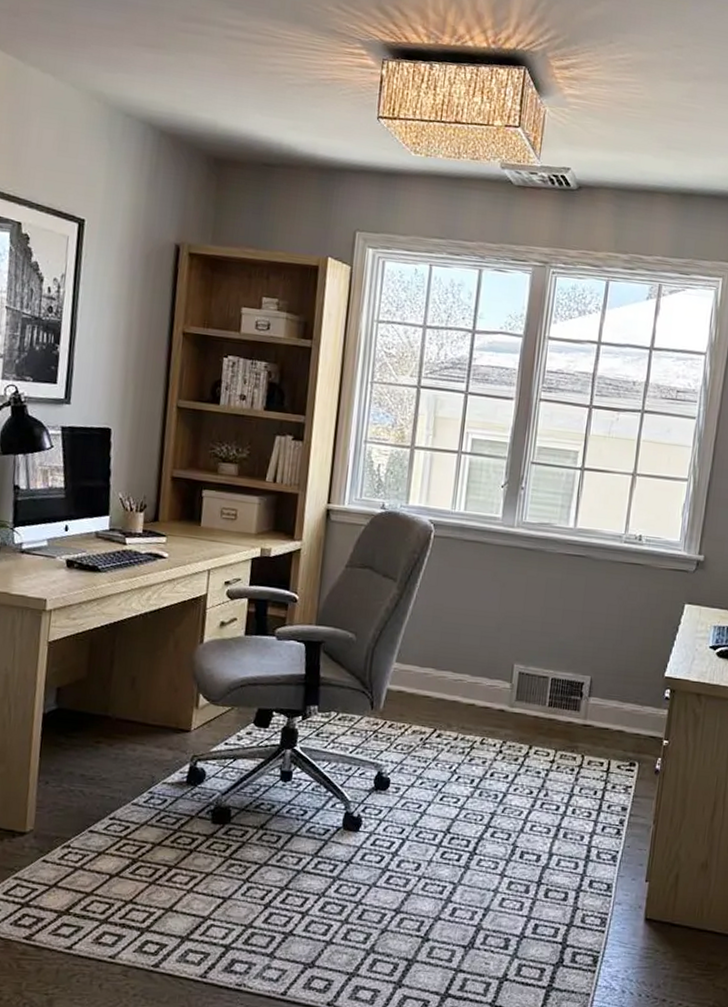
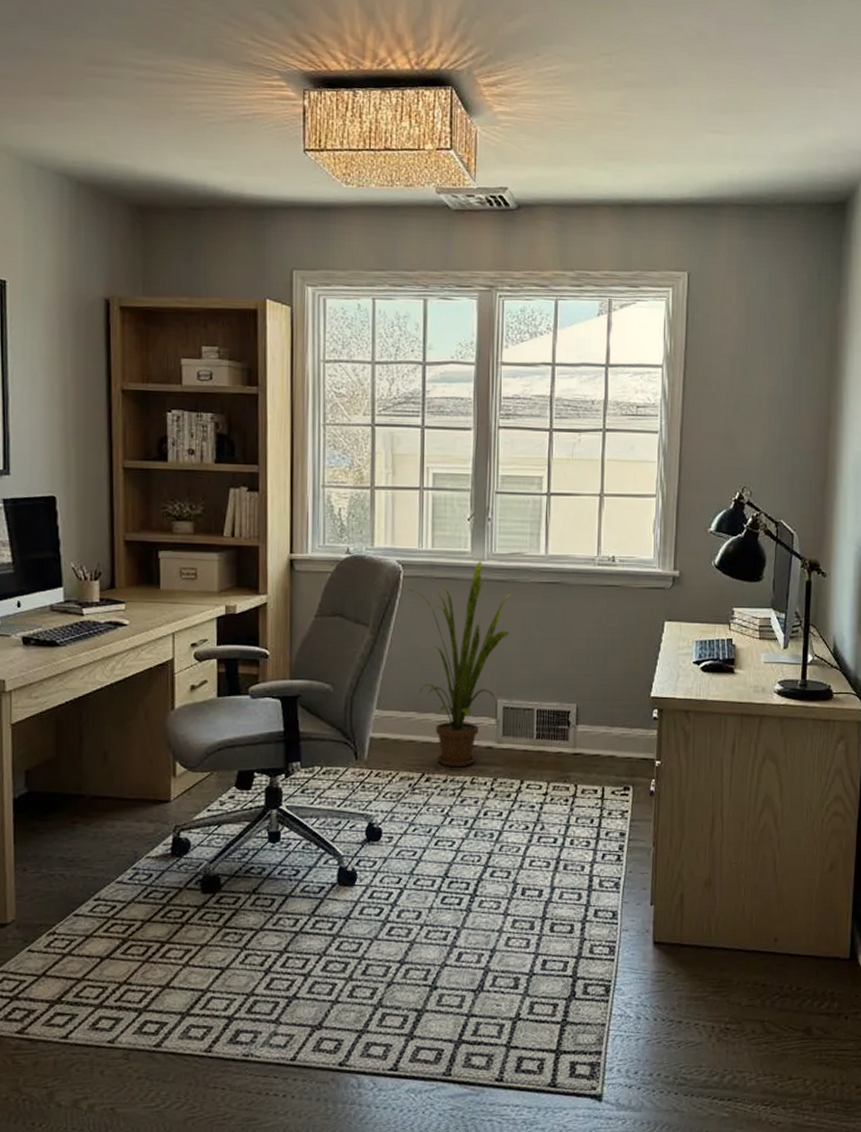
house plant: none [437,527,540,727] -> present [408,560,514,768]

